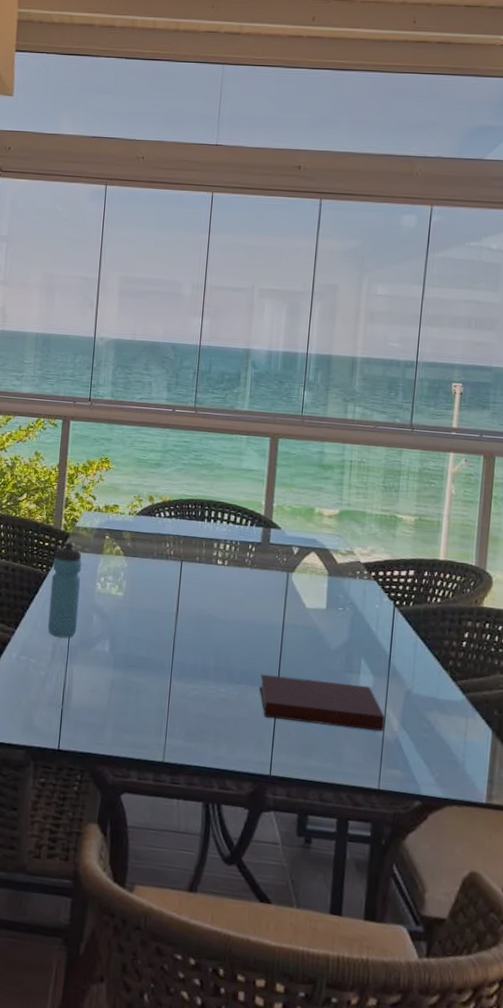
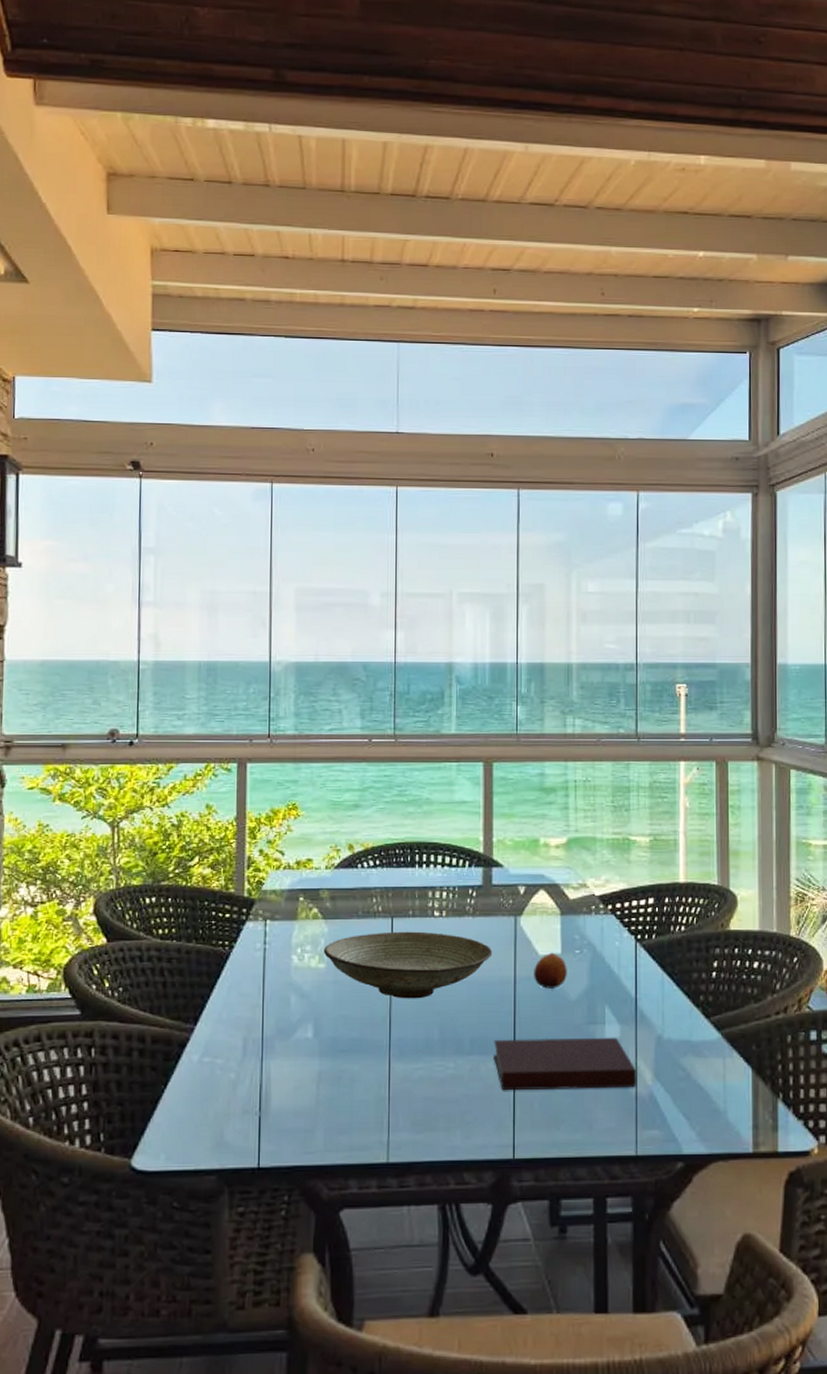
water bottle: present [47,542,82,638] -> none [235,910,273,1028]
decorative bowl: none [122,572,266,632] -> present [323,931,493,999]
fruit: none [300,606,330,638] -> present [534,952,567,989]

